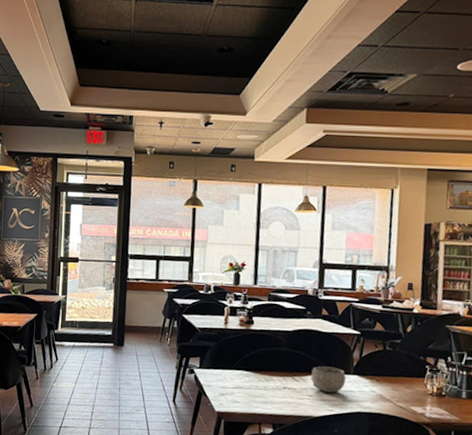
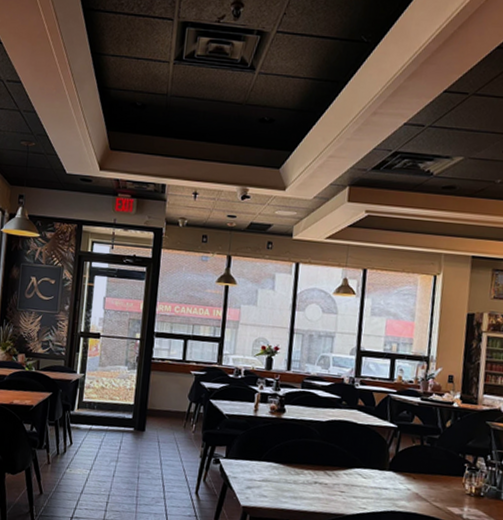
bowl: present [311,366,347,393] -> none [344,460,381,490]

